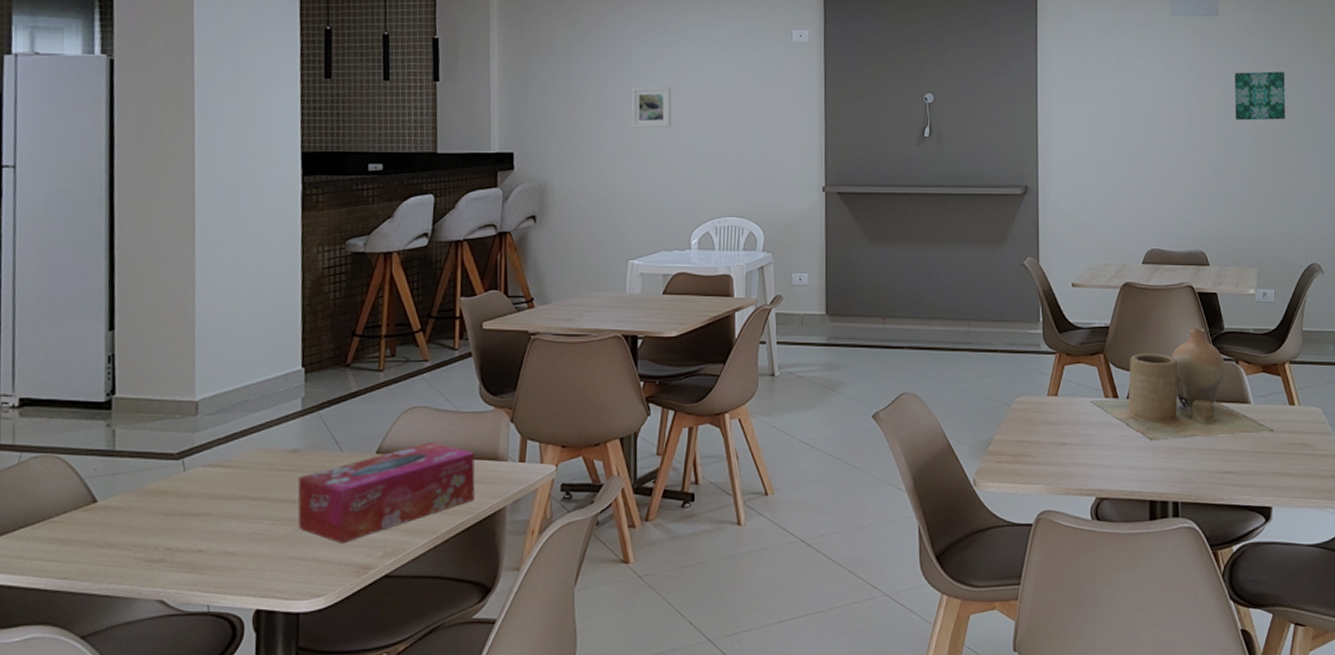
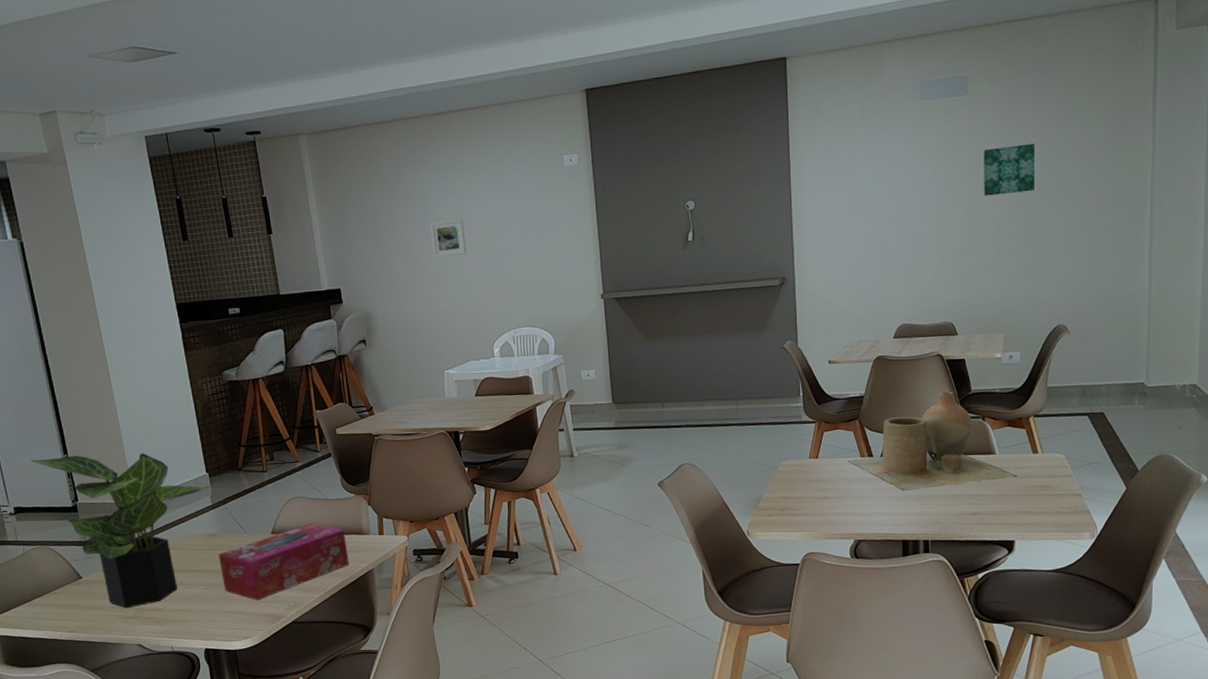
potted plant: none [58,333,302,548] -> present [30,452,209,609]

